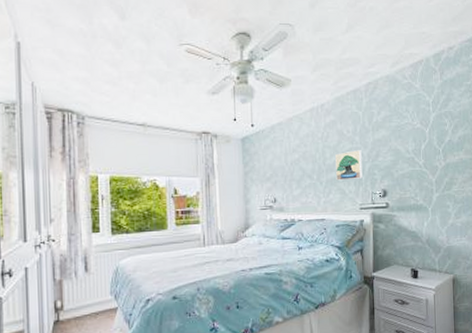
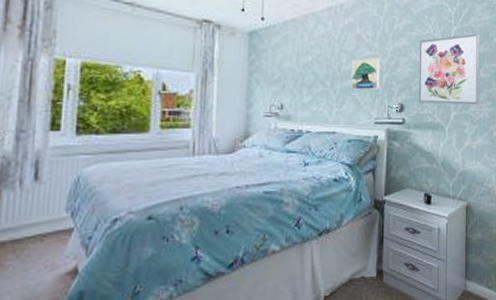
wall art: none [398,117,463,187] -> present [418,33,481,105]

